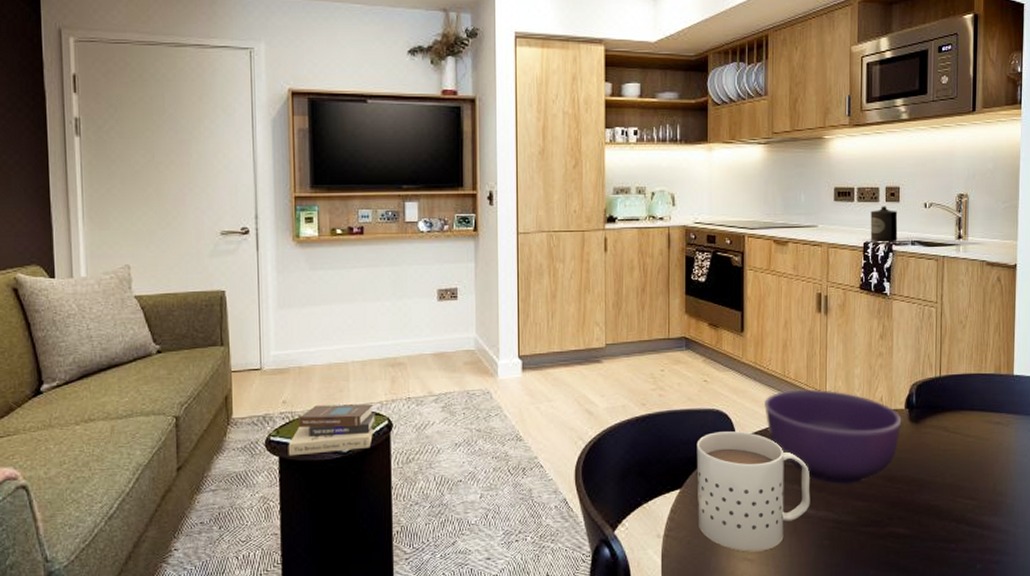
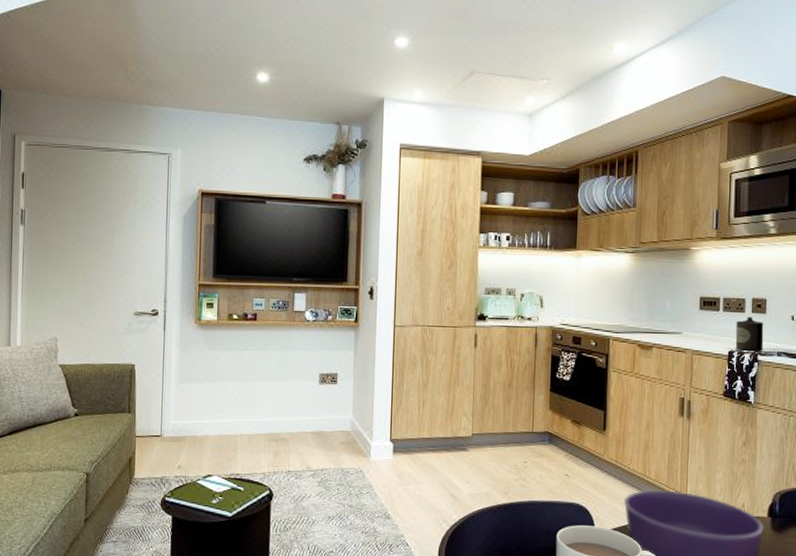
books: present [288,404,375,456] -> none [180,472,258,517]

